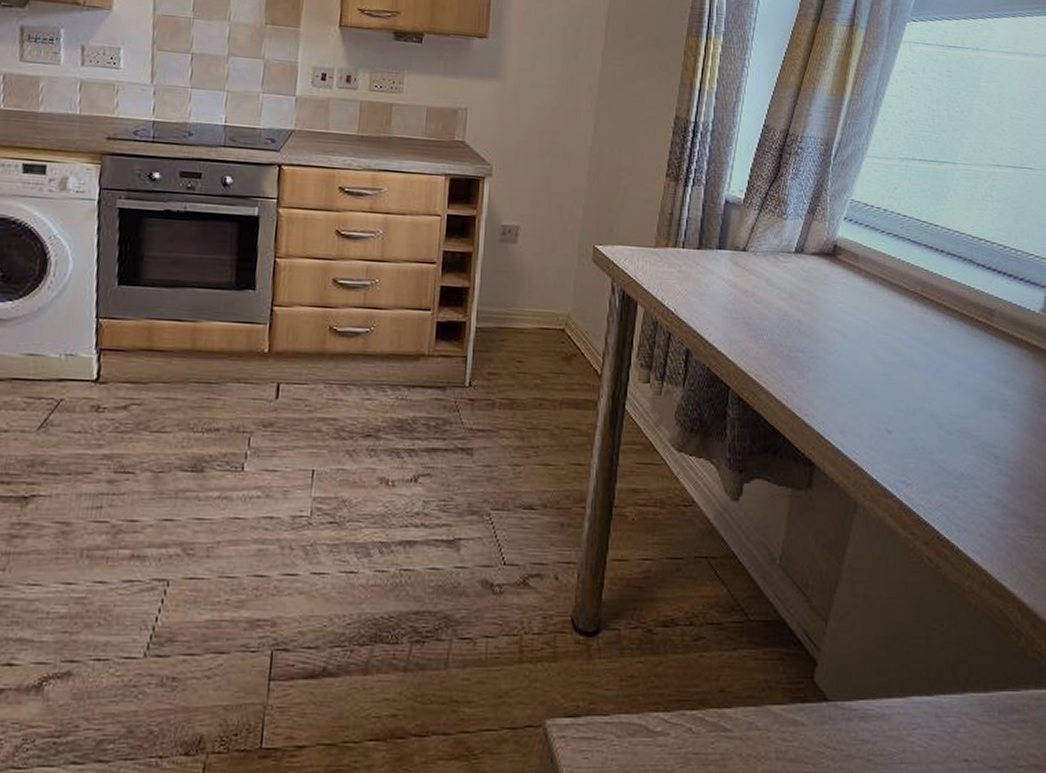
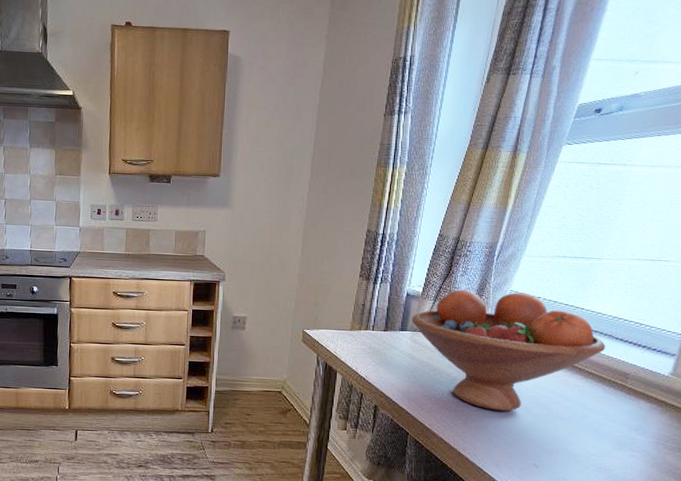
fruit bowl: none [732,197,966,358] -> present [411,289,606,412]

